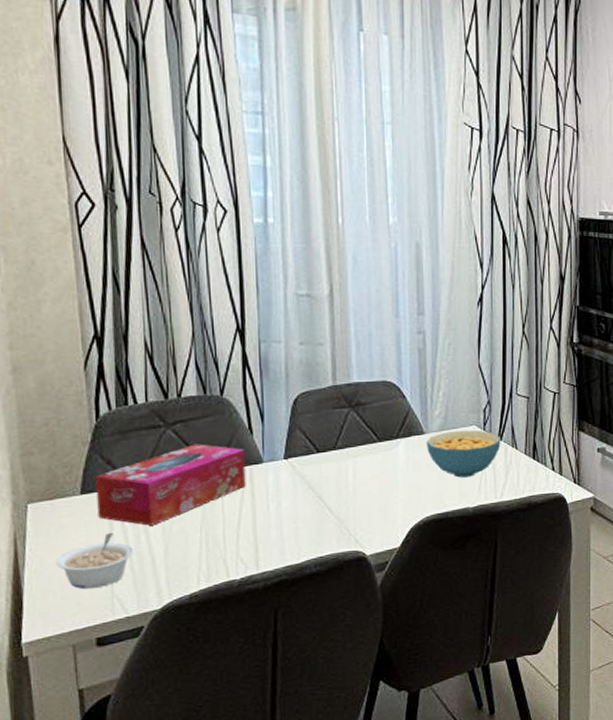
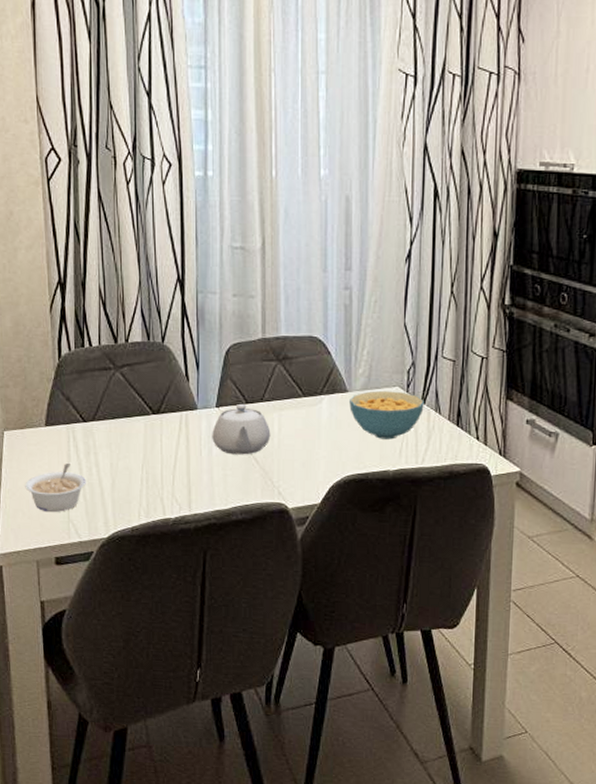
tissue box: present [96,444,246,526] -> none [57,387,182,460]
teapot: none [280,453,345,507] -> present [212,403,271,455]

